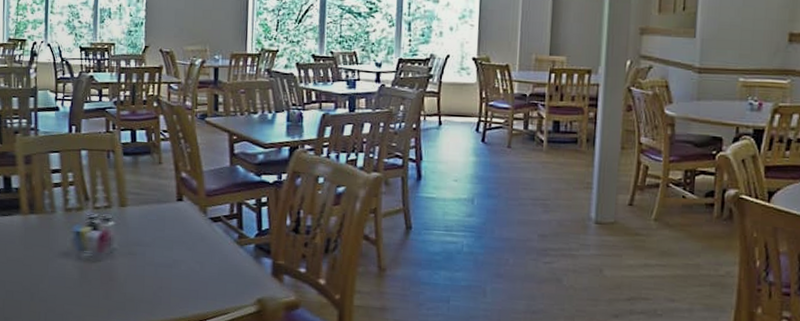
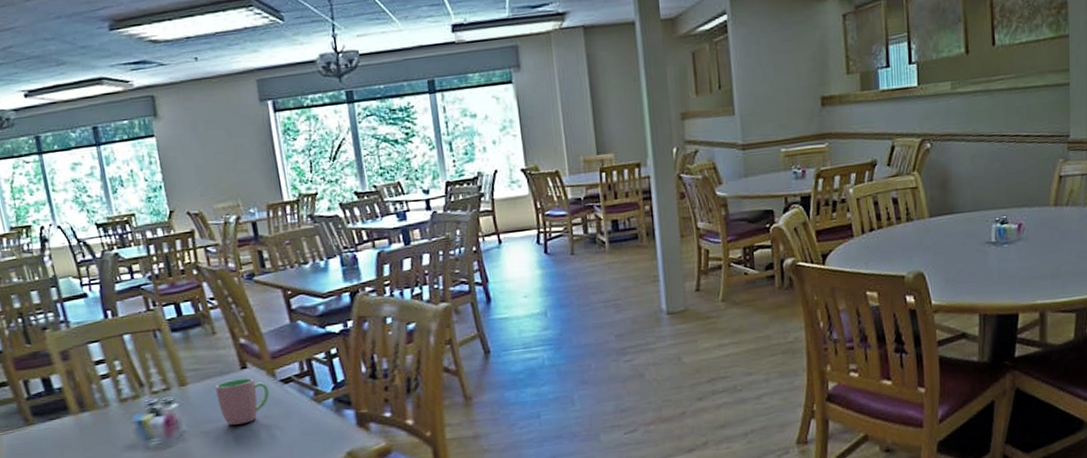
cup: none [150,209,198,253] -> present [215,378,270,425]

